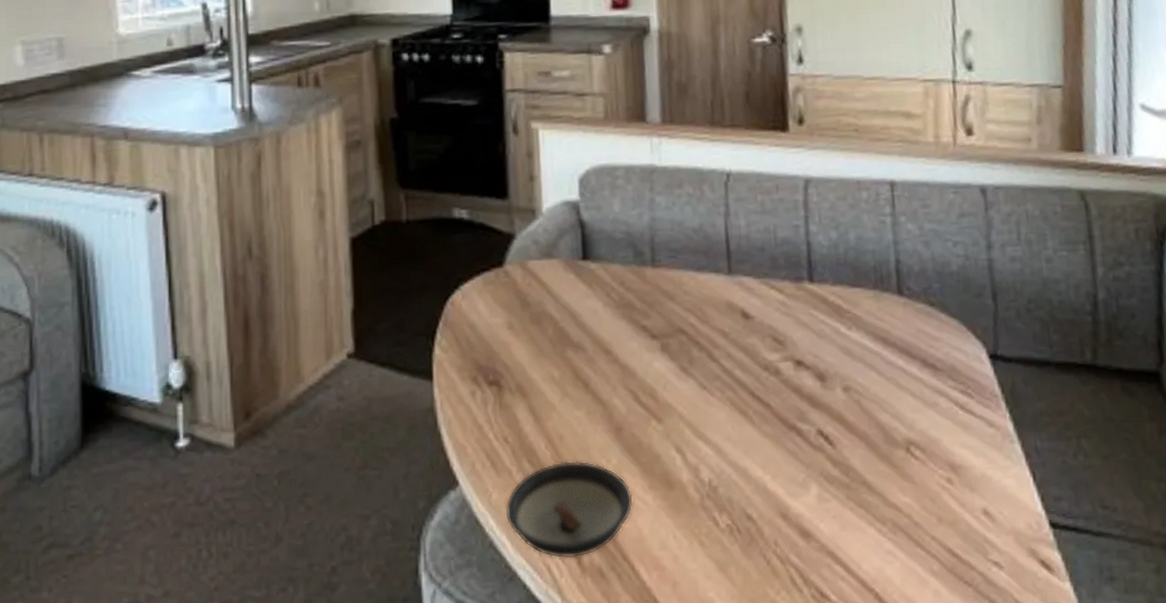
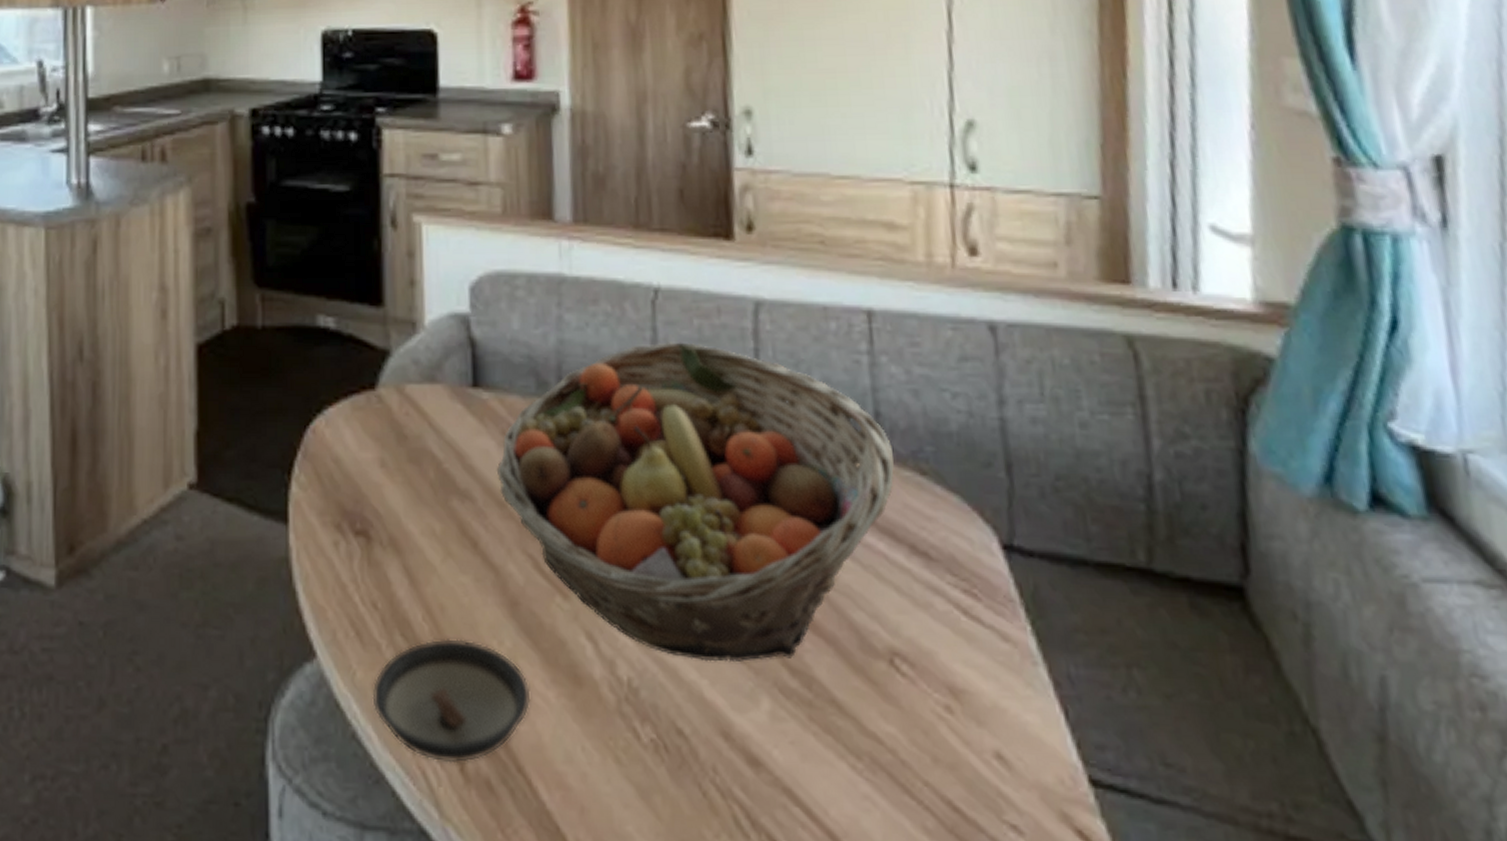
fruit basket: none [602,214,911,462] -> present [496,342,895,662]

